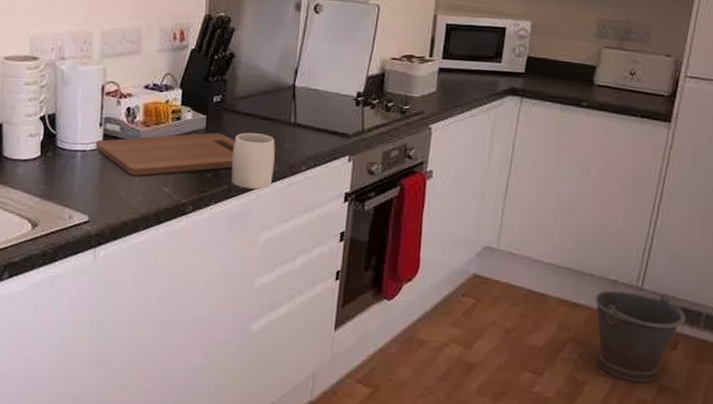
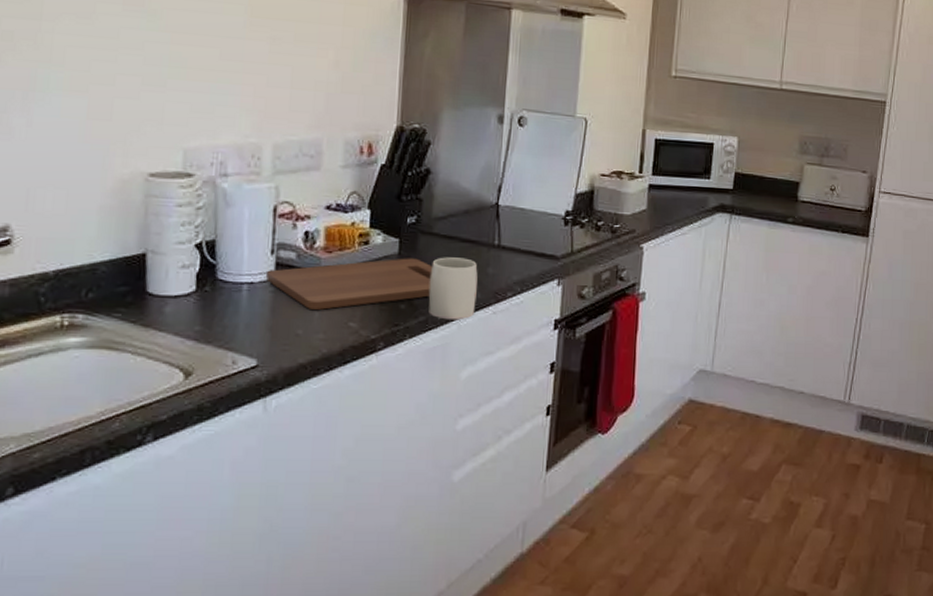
bucket: present [595,290,686,383] -> none [806,407,889,500]

